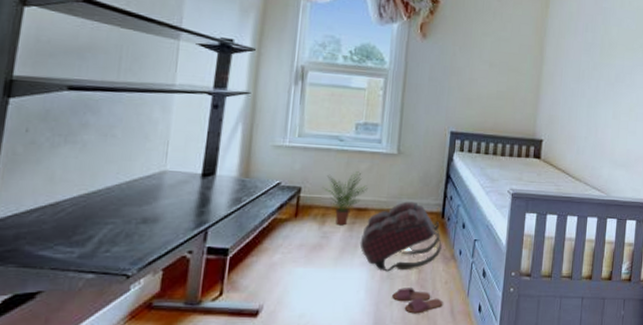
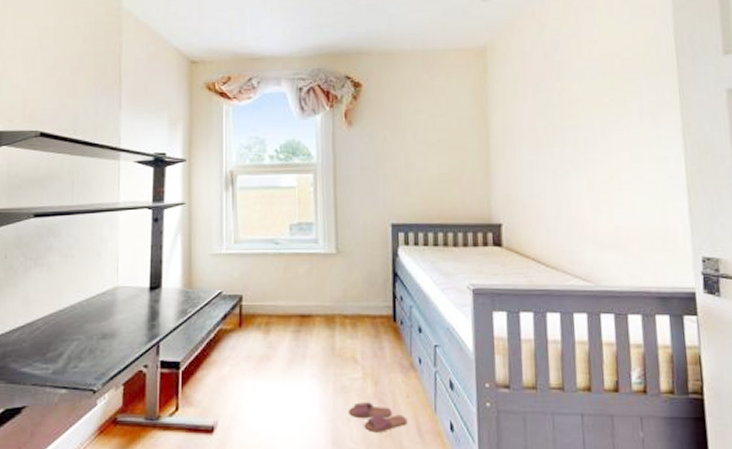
potted plant: present [322,171,368,226] -> none [263,275,309,334]
backpack: present [359,201,442,272] -> none [307,305,398,384]

